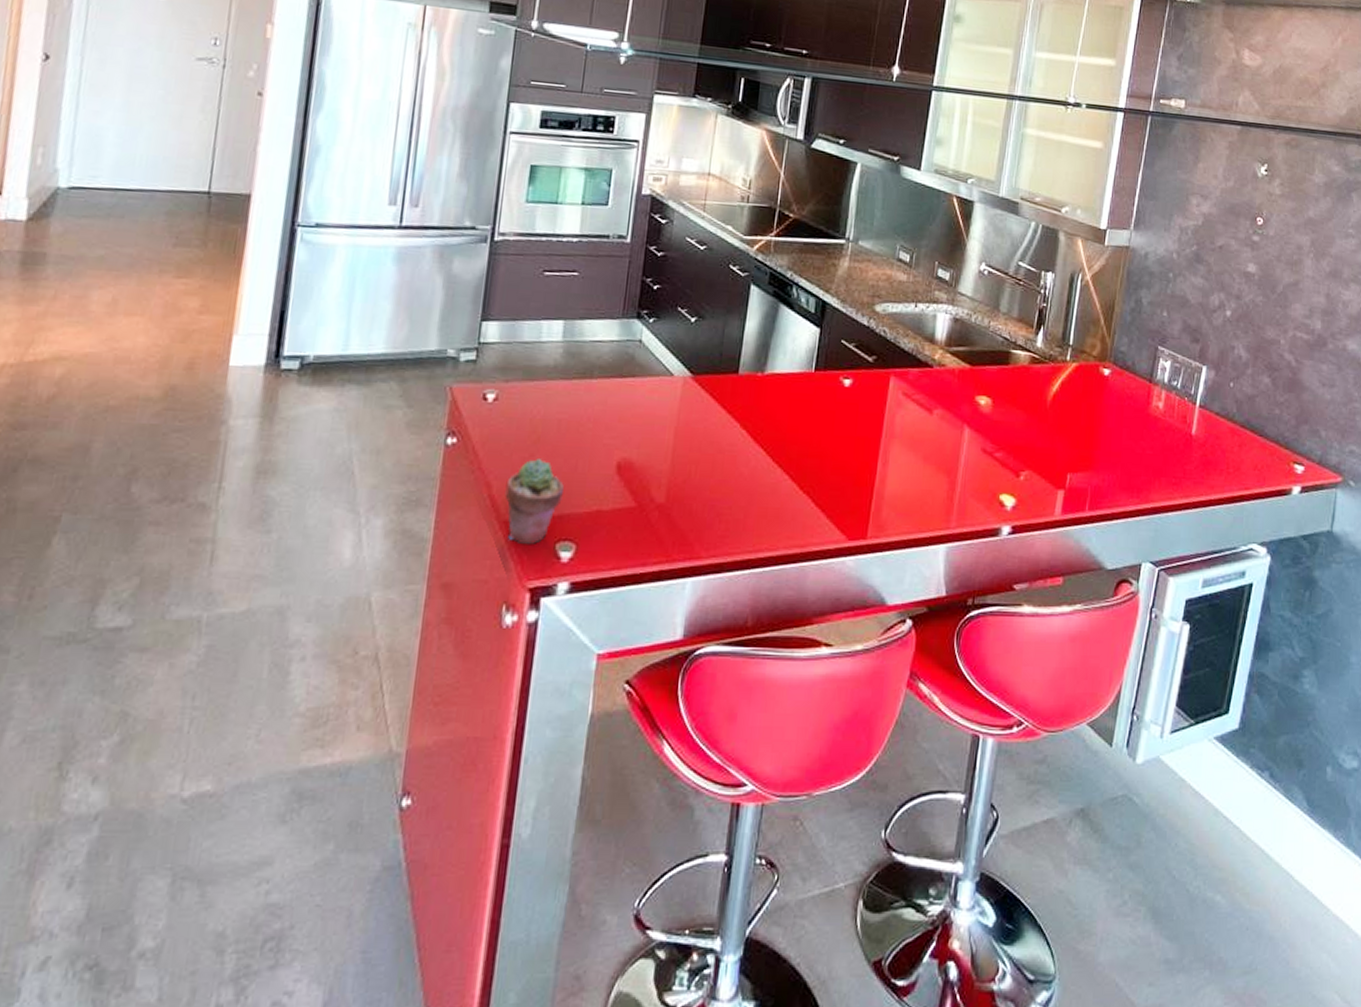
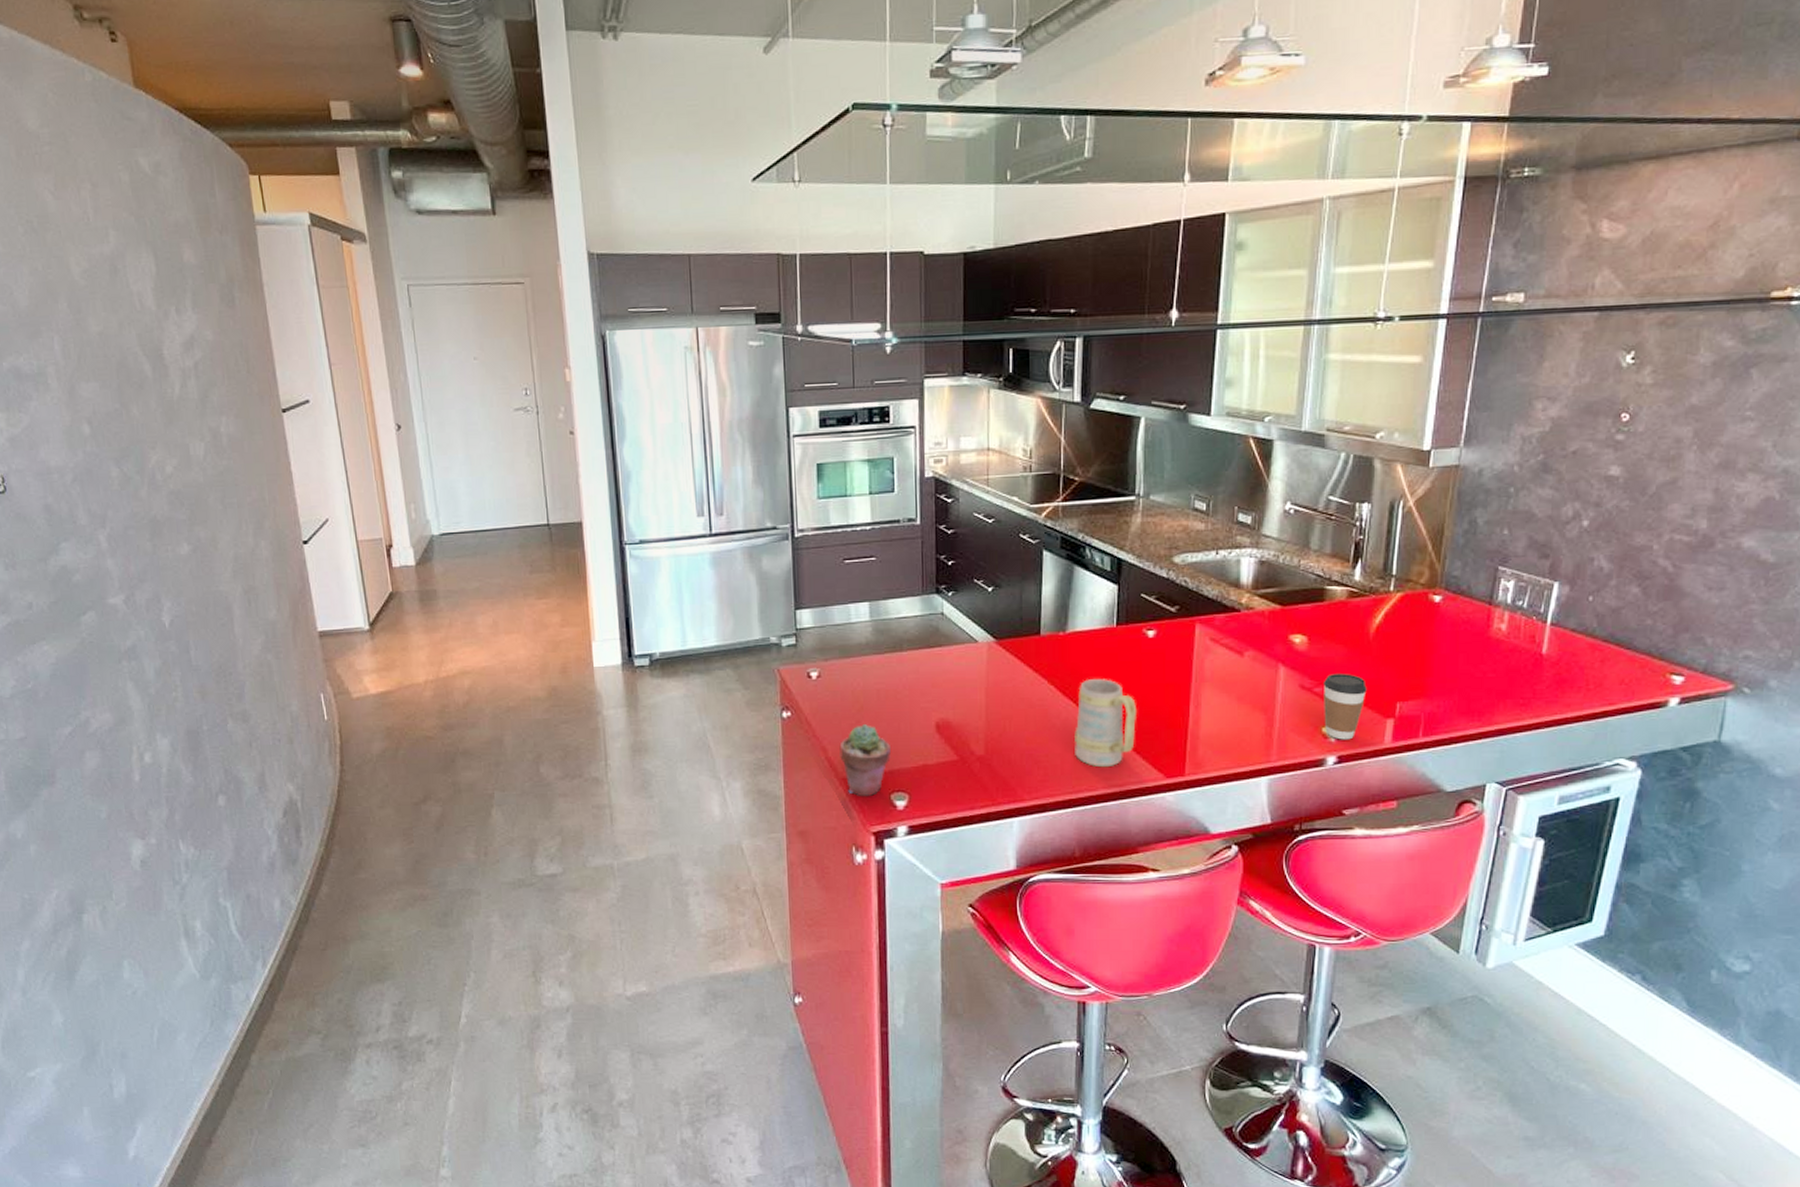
mug: none [759,426,827,525] -> present [1074,679,1138,768]
coffee cup: none [1001,439,1042,510] -> present [1322,674,1367,740]

